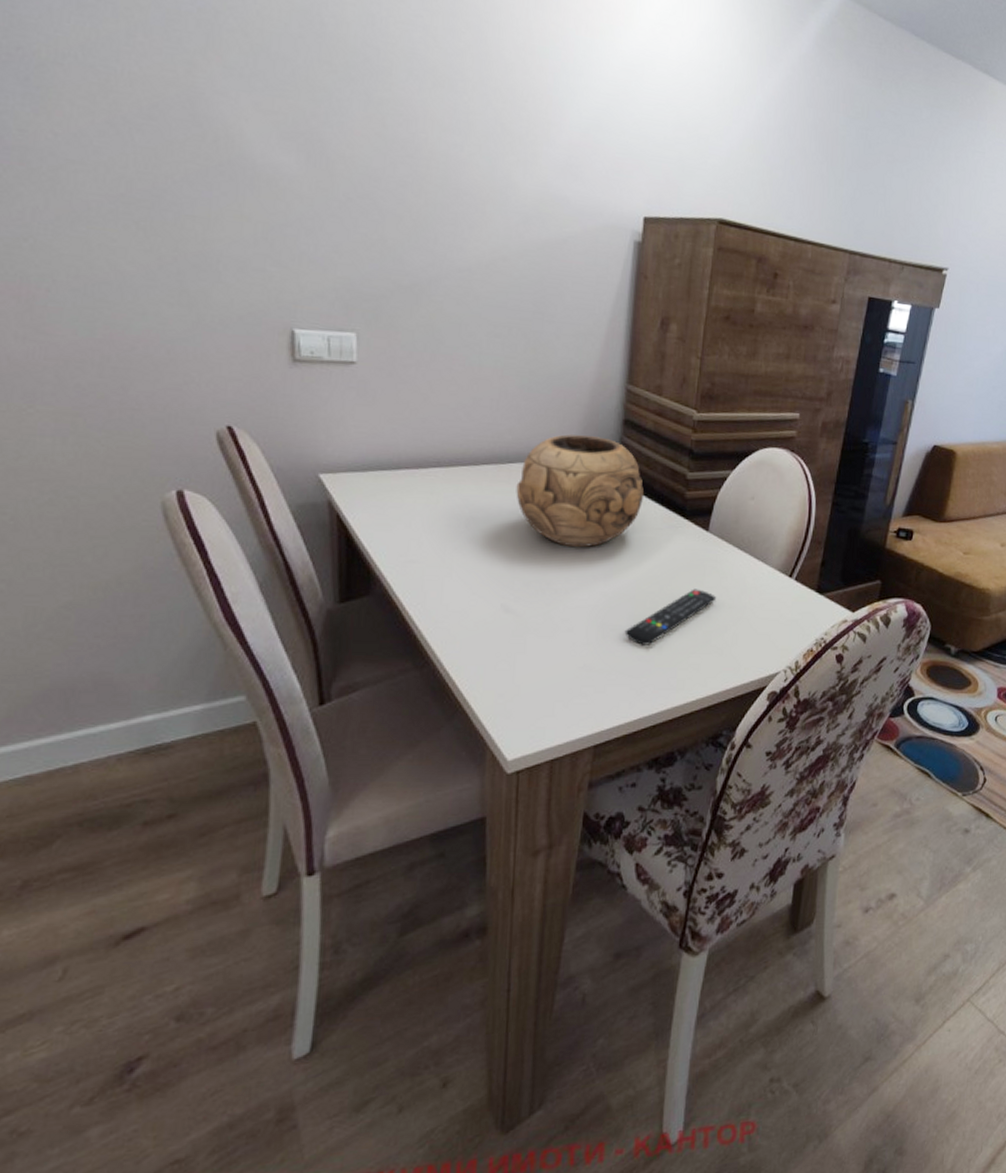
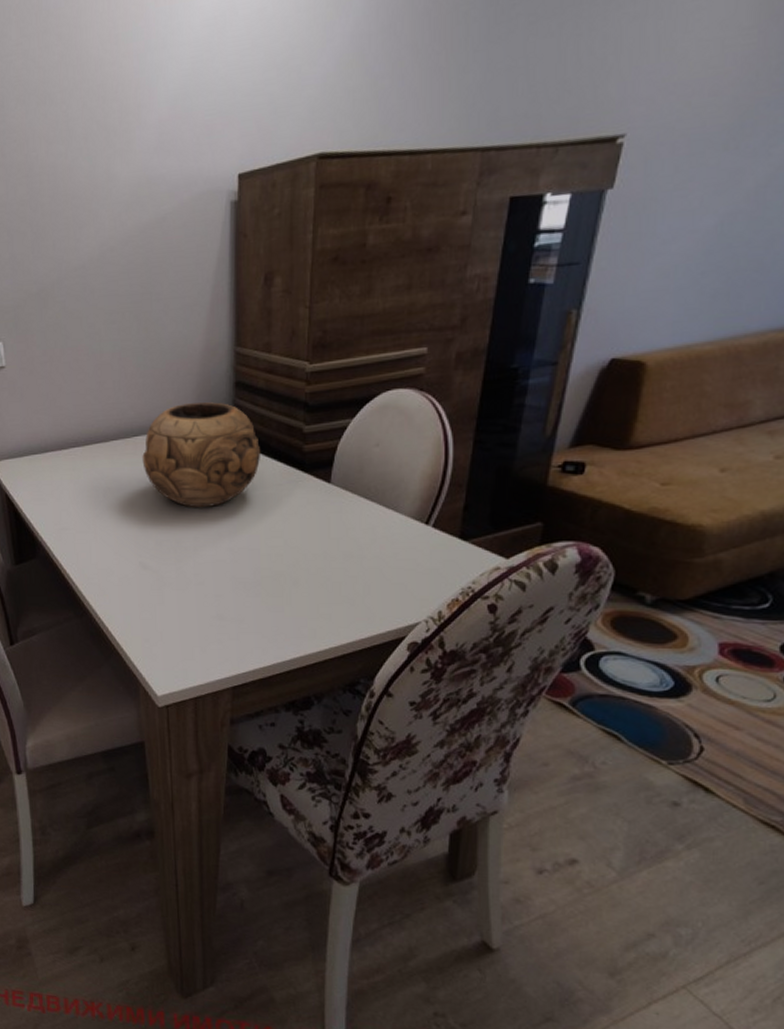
remote control: present [624,589,717,645] -> none [252,541,344,596]

